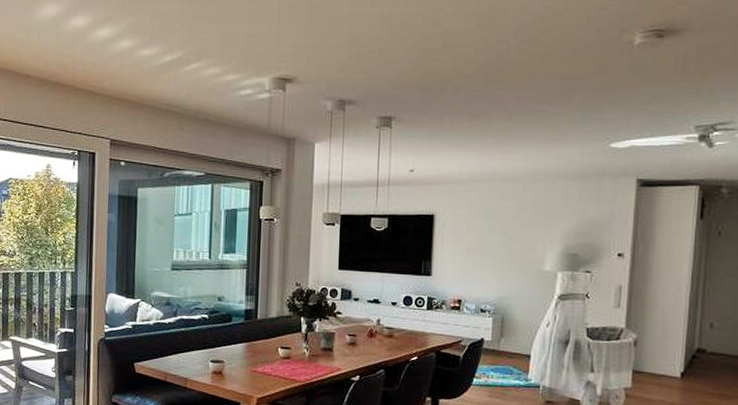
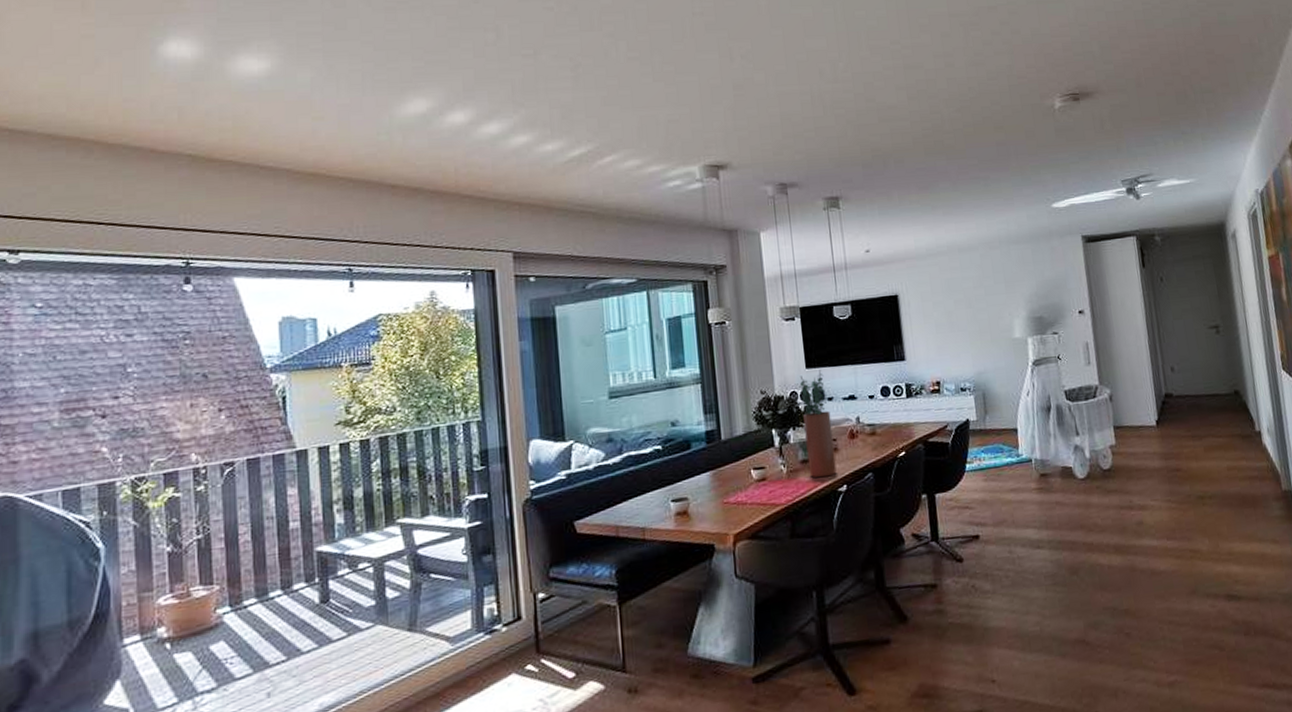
vase: none [328,272,355,366] -> present [799,369,837,478]

